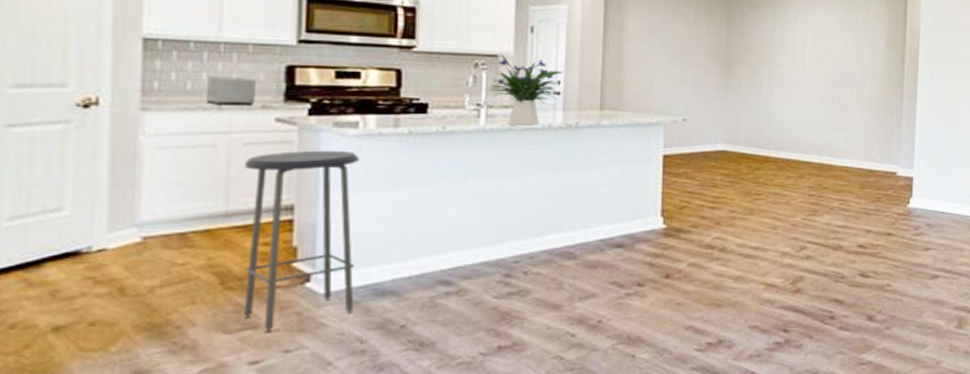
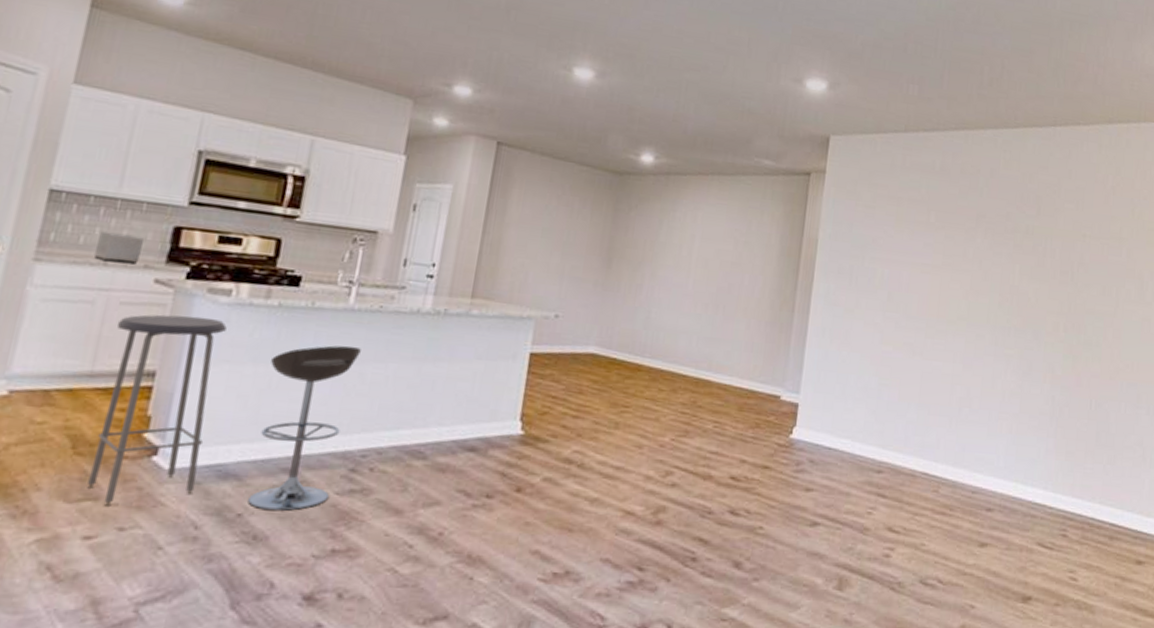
bar stool: none [409,164,498,320] -> present [248,345,361,511]
flower arrangement: present [489,54,564,127] -> none [363,230,440,310]

